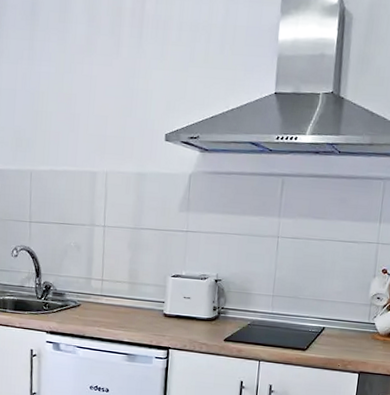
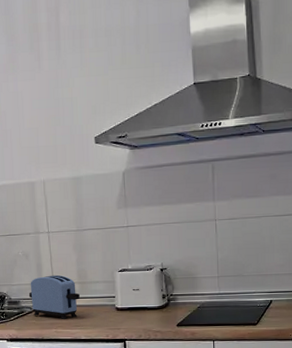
toaster: none [75,271,128,319] -> present [28,275,80,320]

